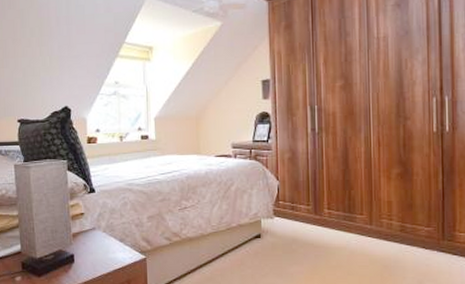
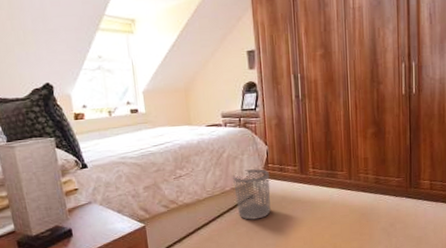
waste bin: none [240,206,280,262] -> present [233,169,271,220]

